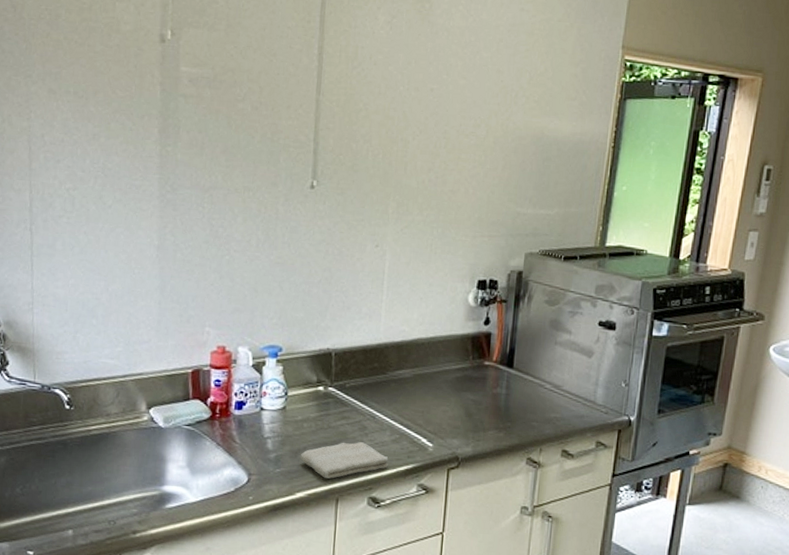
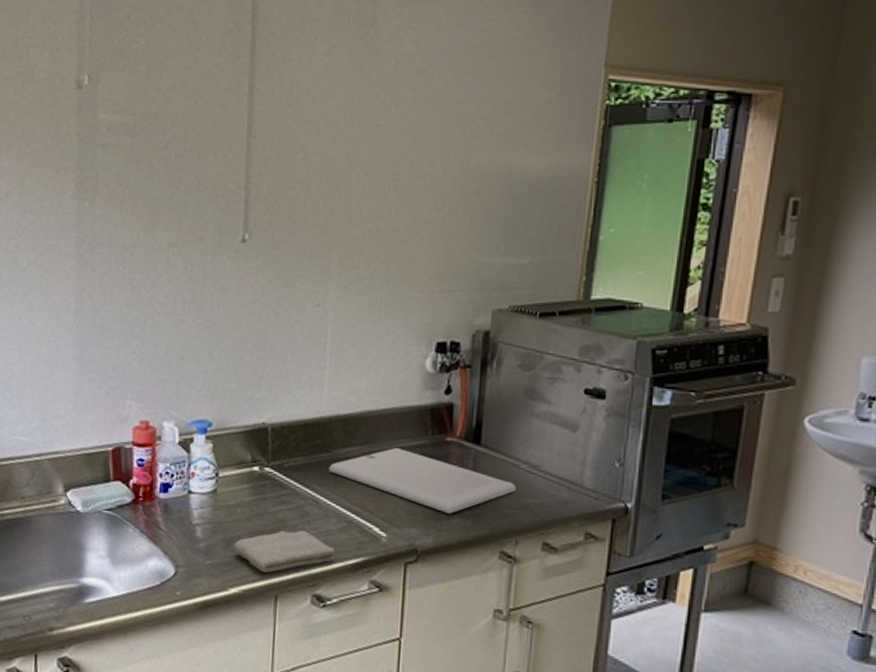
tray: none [384,371,541,427] -> present [328,448,516,514]

